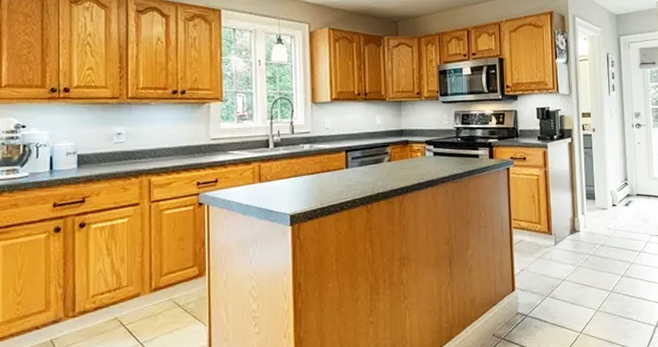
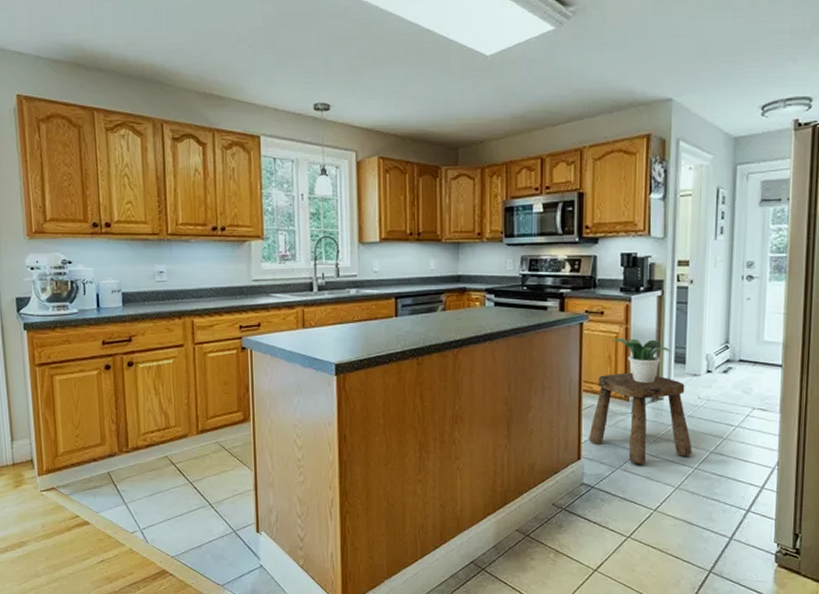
stool: none [520,209,607,291] -> present [589,372,692,464]
potted plant: none [533,179,582,218] -> present [611,338,670,383]

